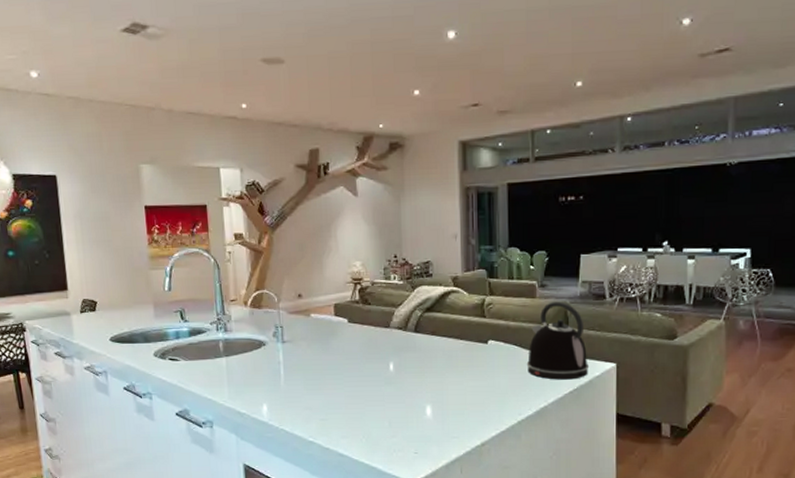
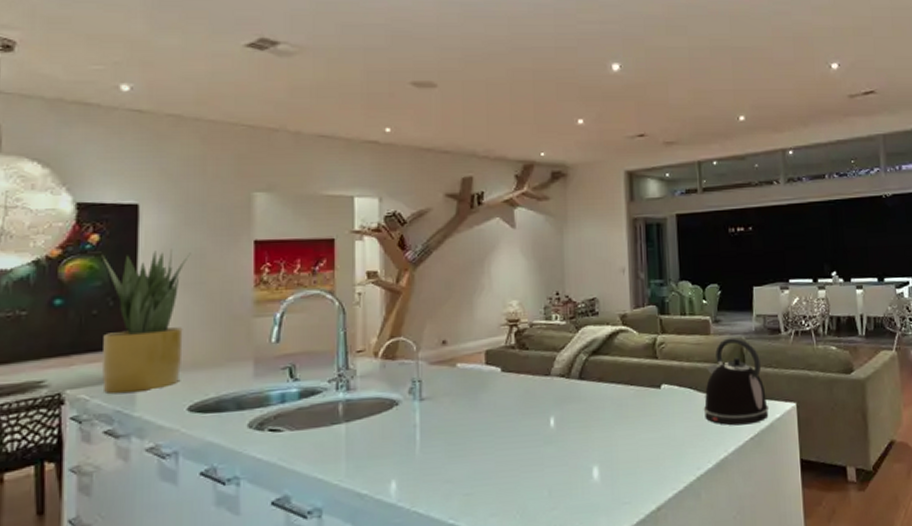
planter: none [35,212,102,326] -> present [101,248,191,394]

